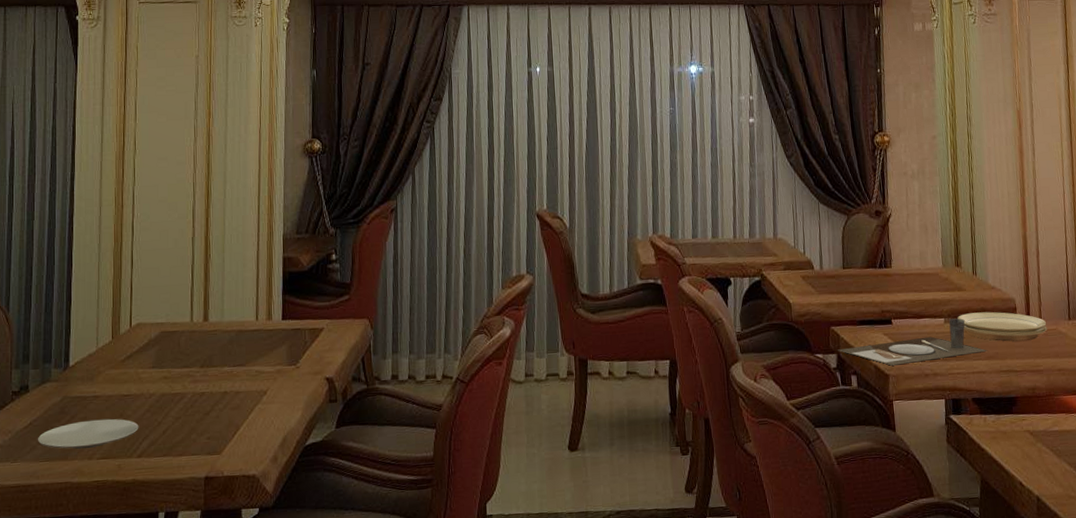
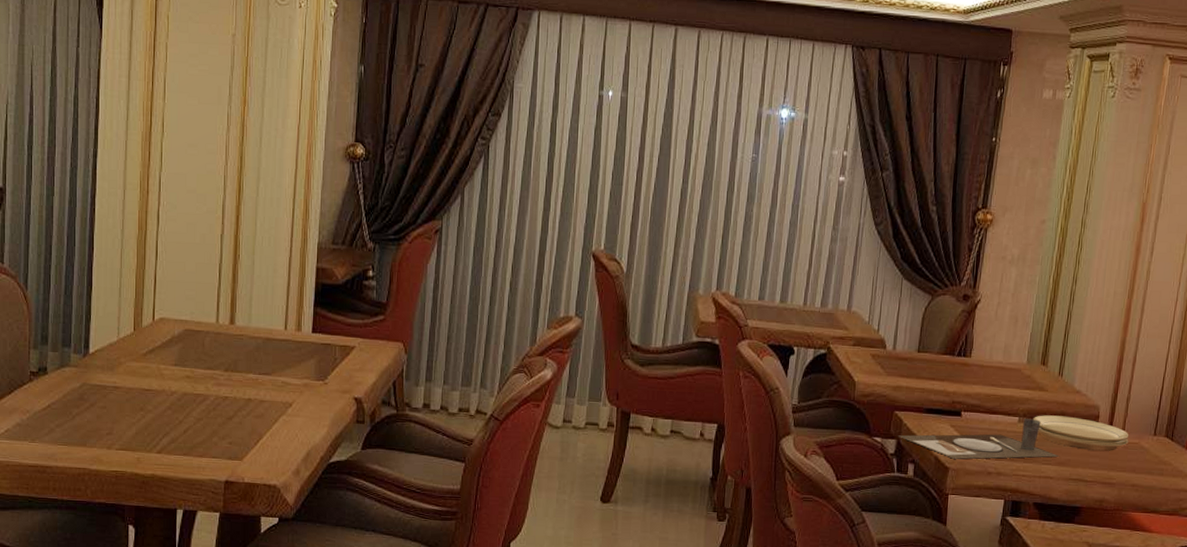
plate: present [38,418,139,450] -> none [56,410,160,438]

